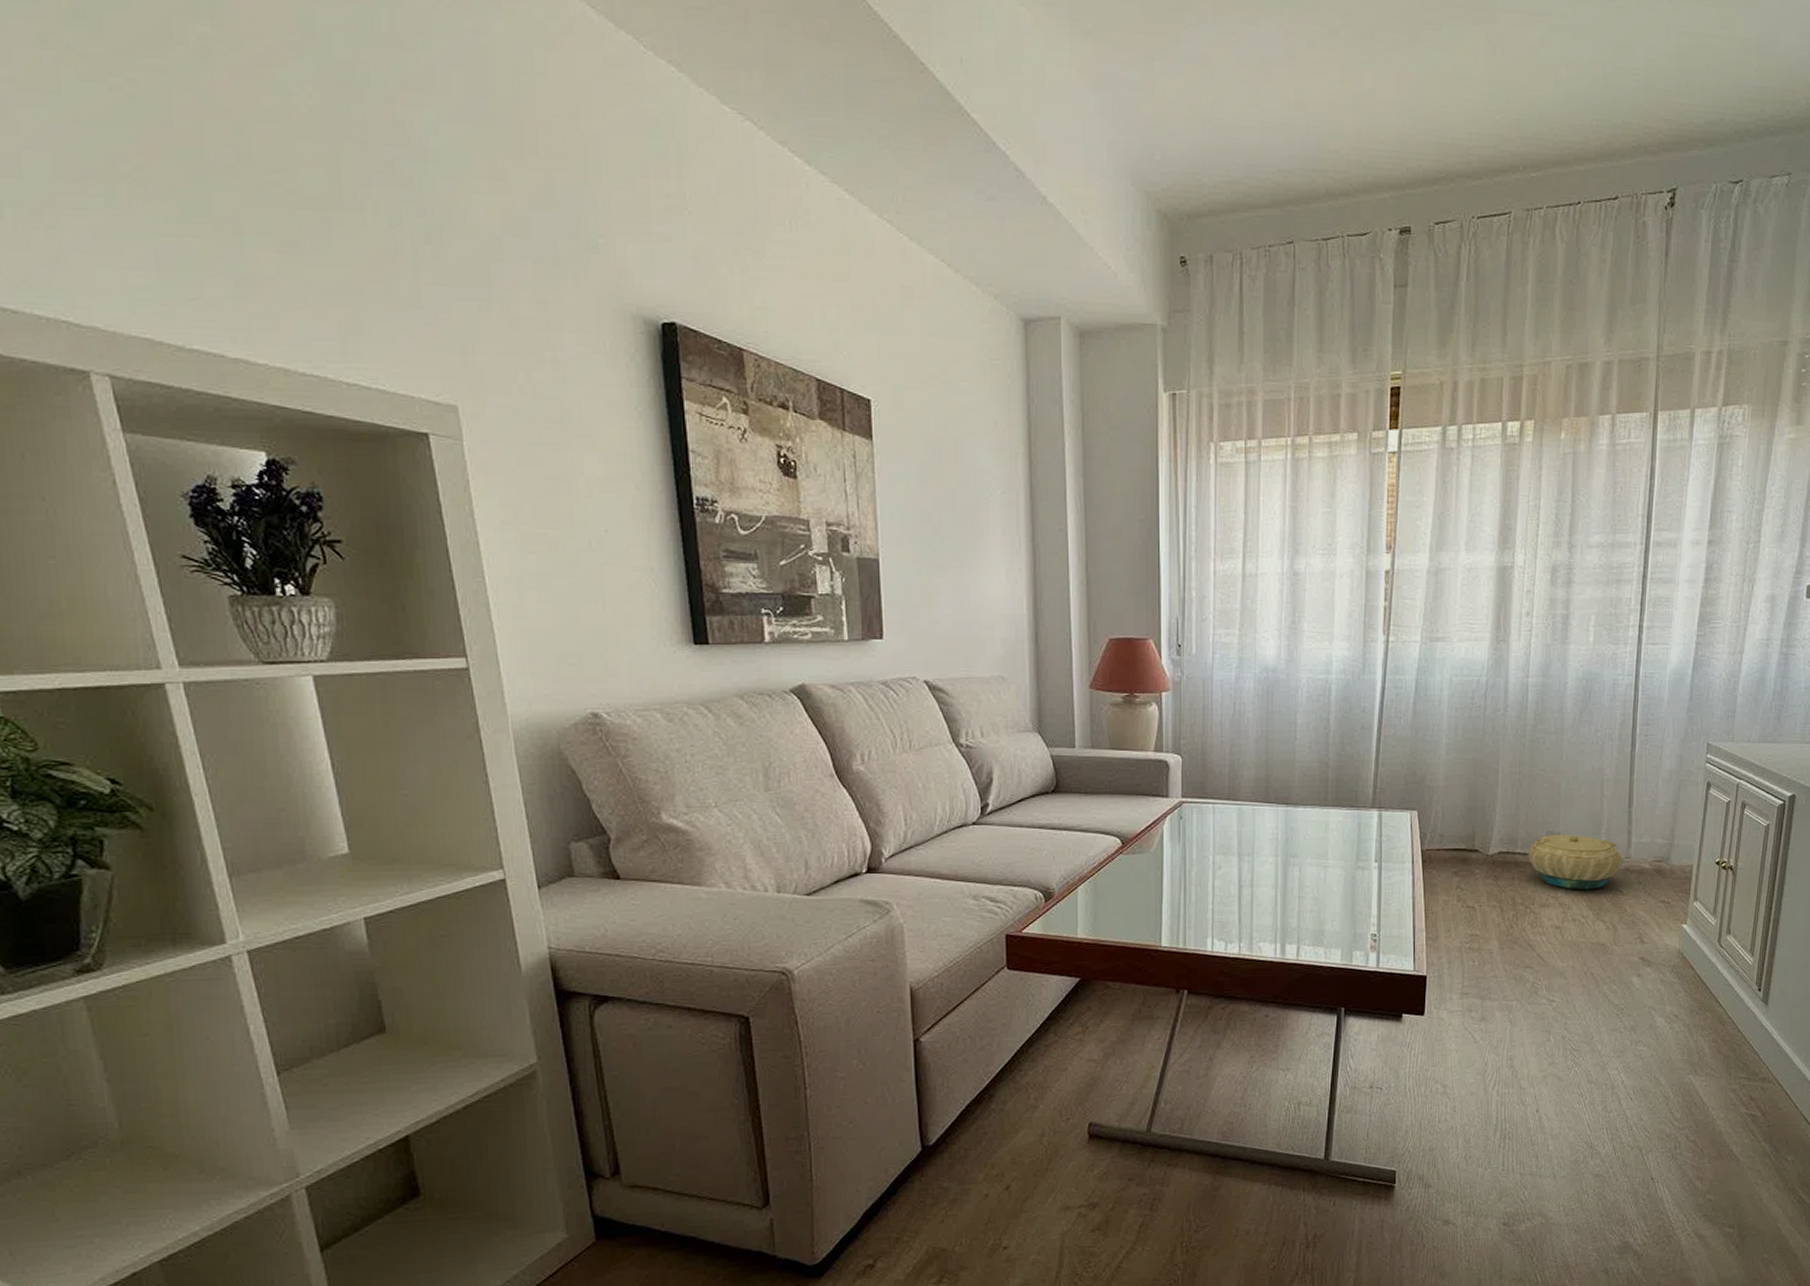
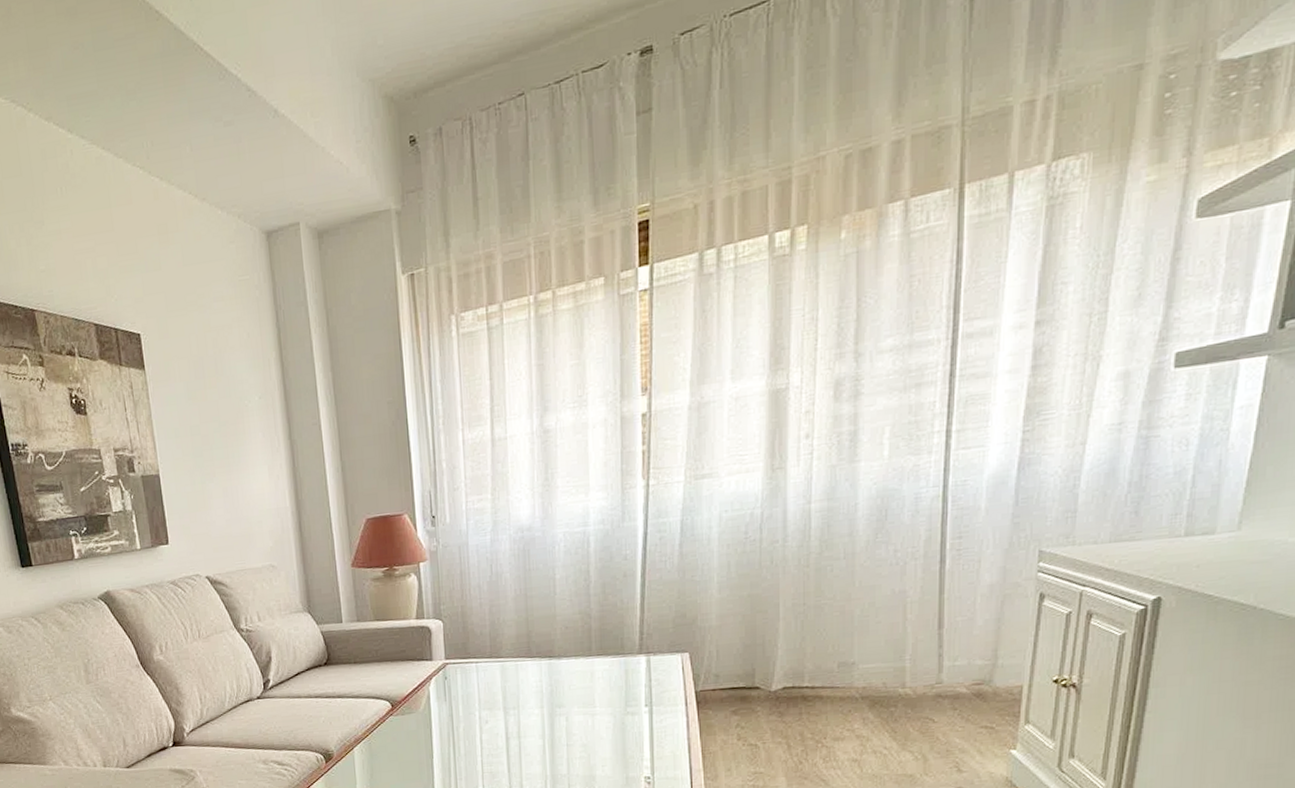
basket: present [1528,834,1622,890] -> none [817,663,932,720]

